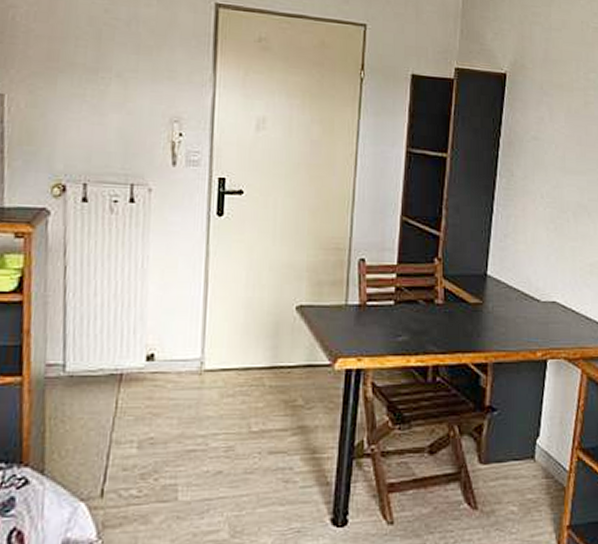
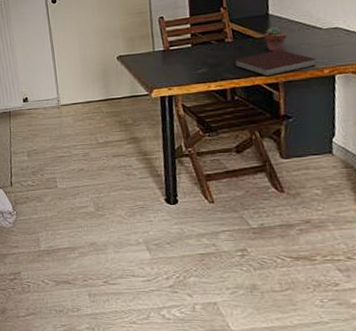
notebook: none [441,321,530,355] -> present [233,49,316,77]
potted succulent: none [478,291,503,324] -> present [263,26,287,52]

